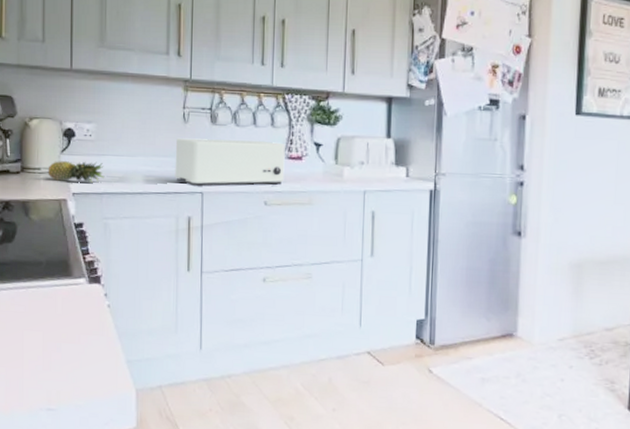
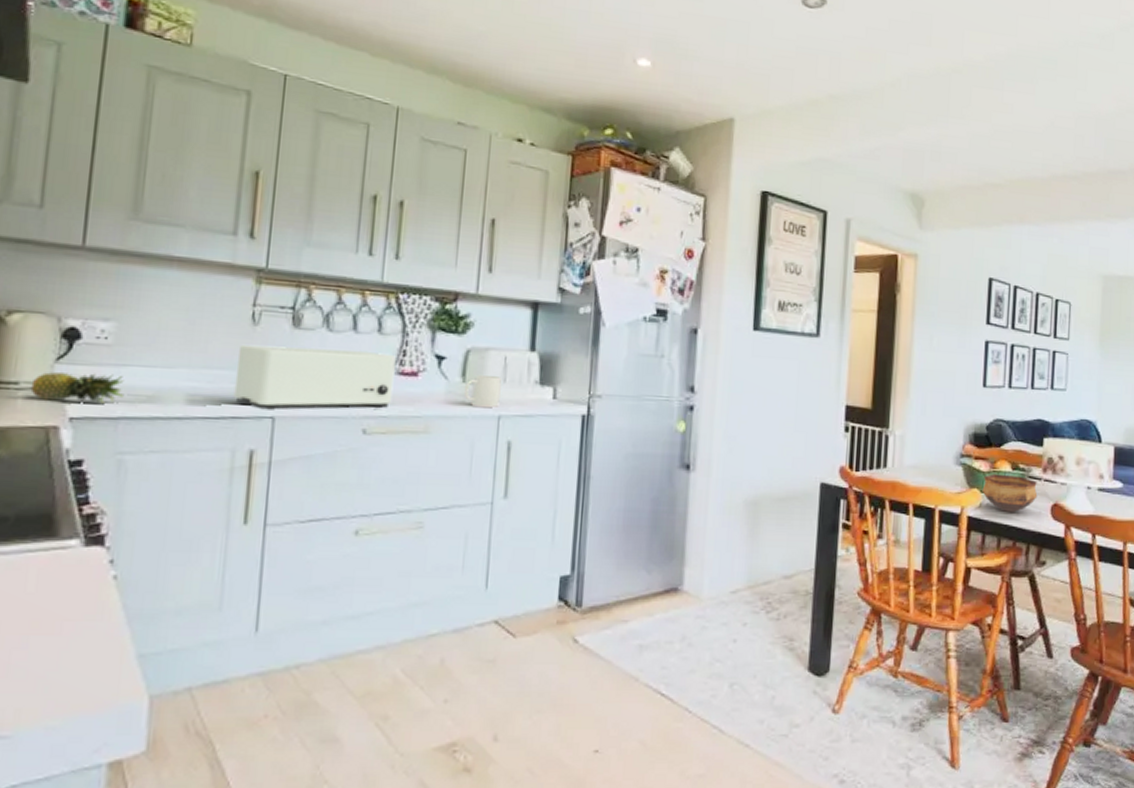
mug: none [337,157,365,185] -> present [463,374,502,409]

